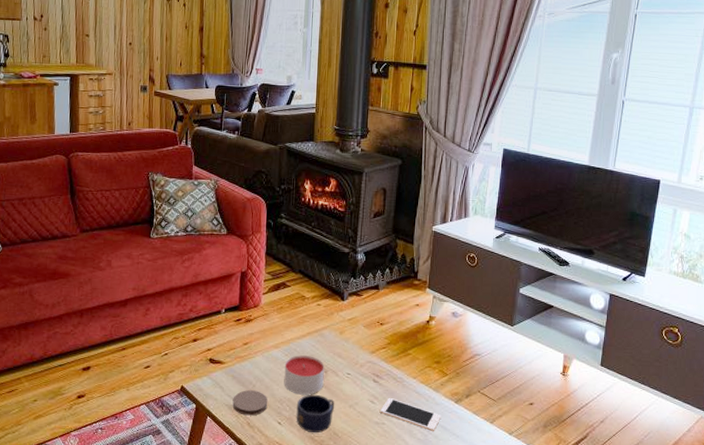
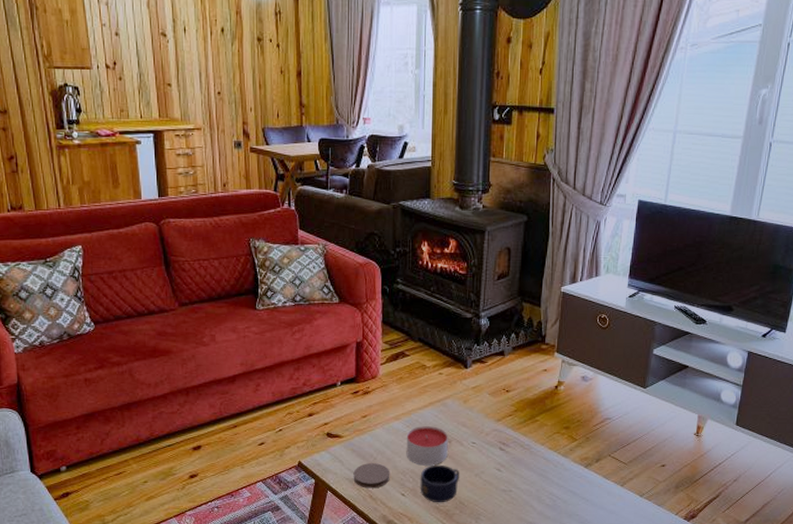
cell phone: present [380,398,441,431] -> none [507,466,571,496]

